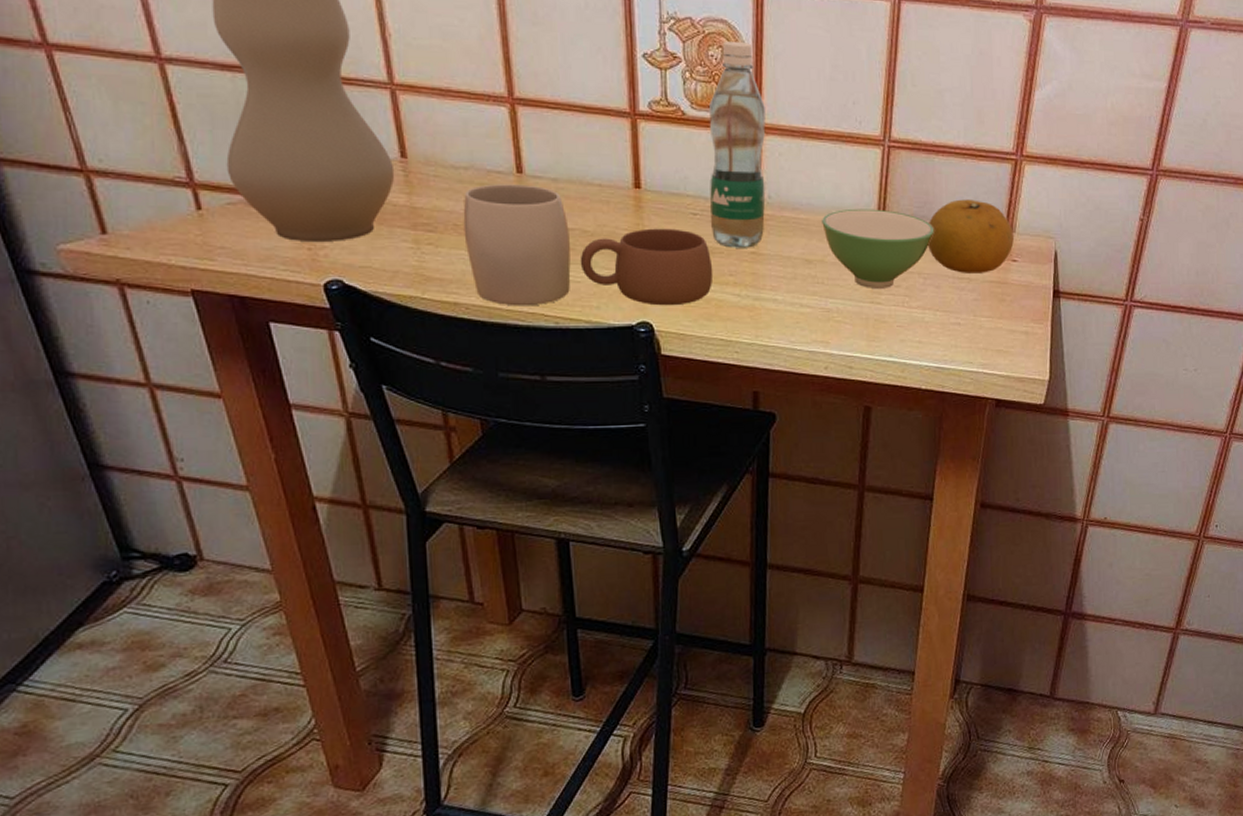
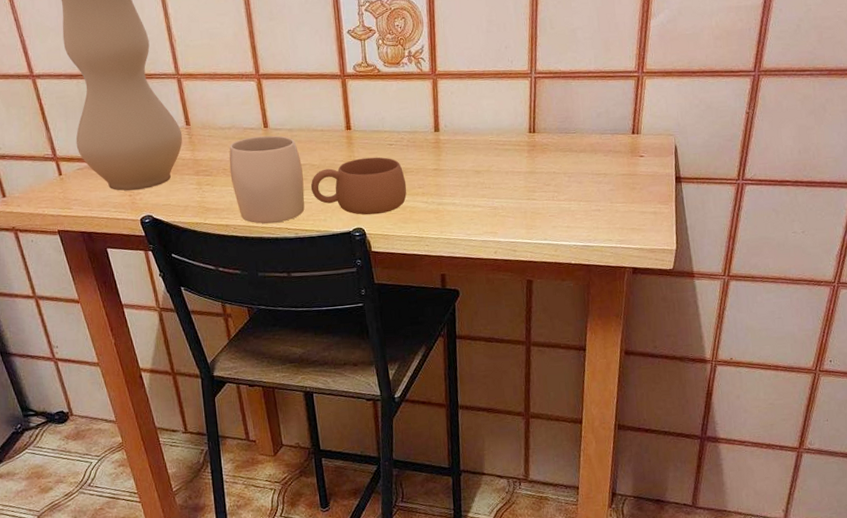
bottle: present [709,41,766,248] -> none [397,12,443,167]
bowl: present [822,208,935,288] -> none [486,126,575,189]
fruit: present [927,199,1015,273] -> none [570,111,641,170]

